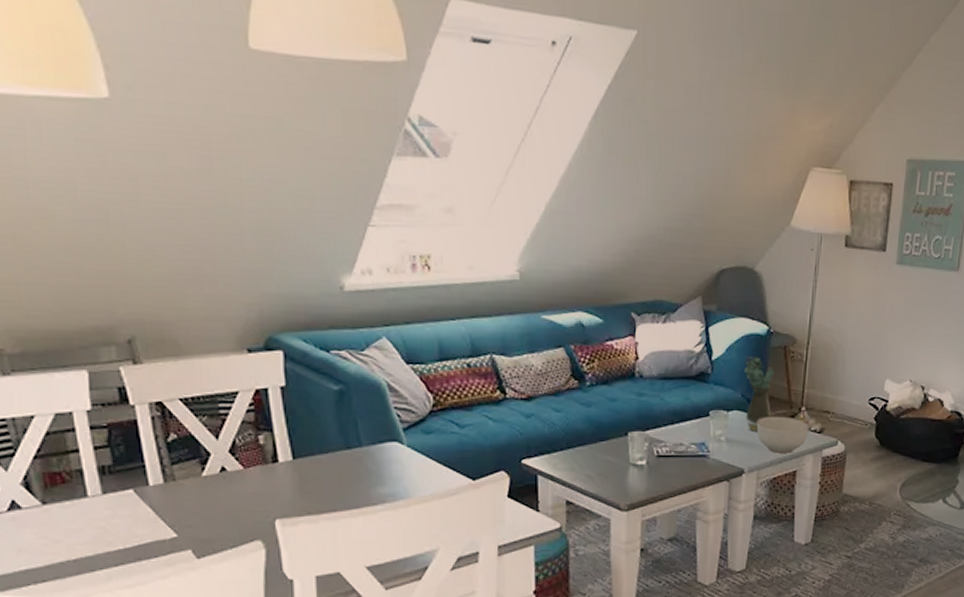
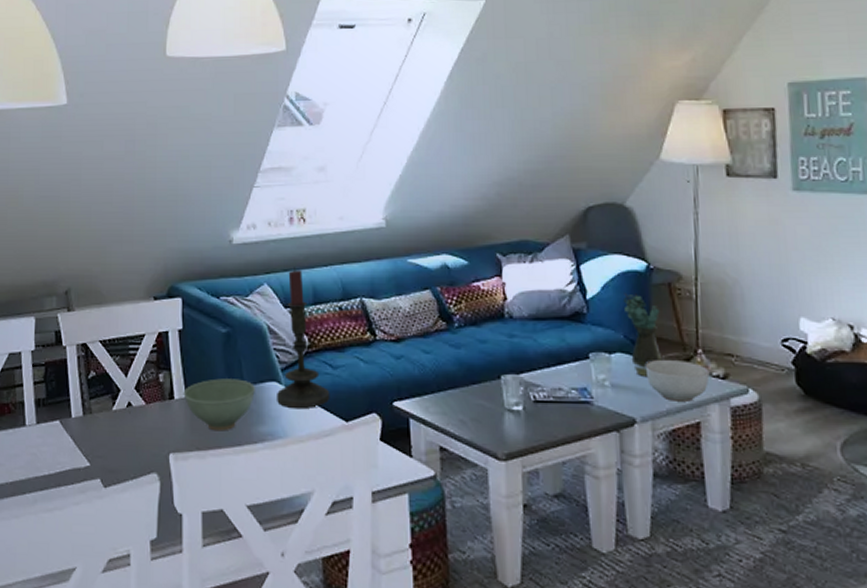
bowl: none [289,439,375,494] -> present [183,378,256,431]
candle: none [398,319,457,468] -> present [277,267,330,408]

